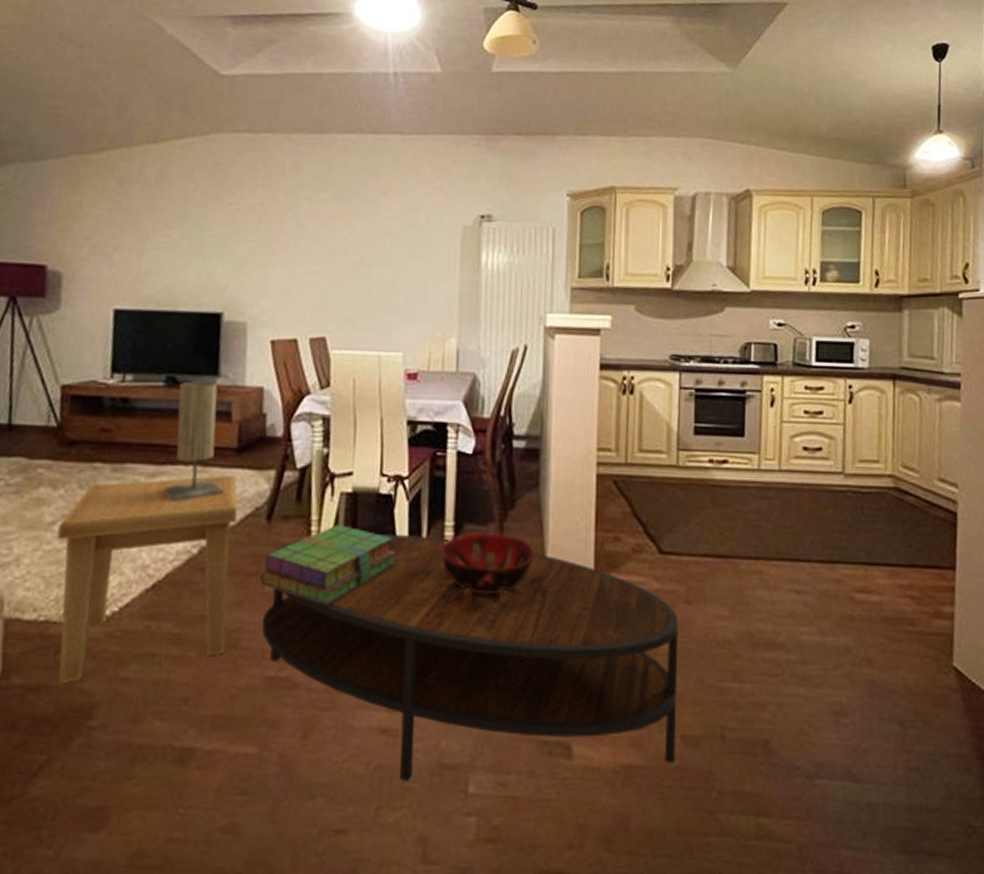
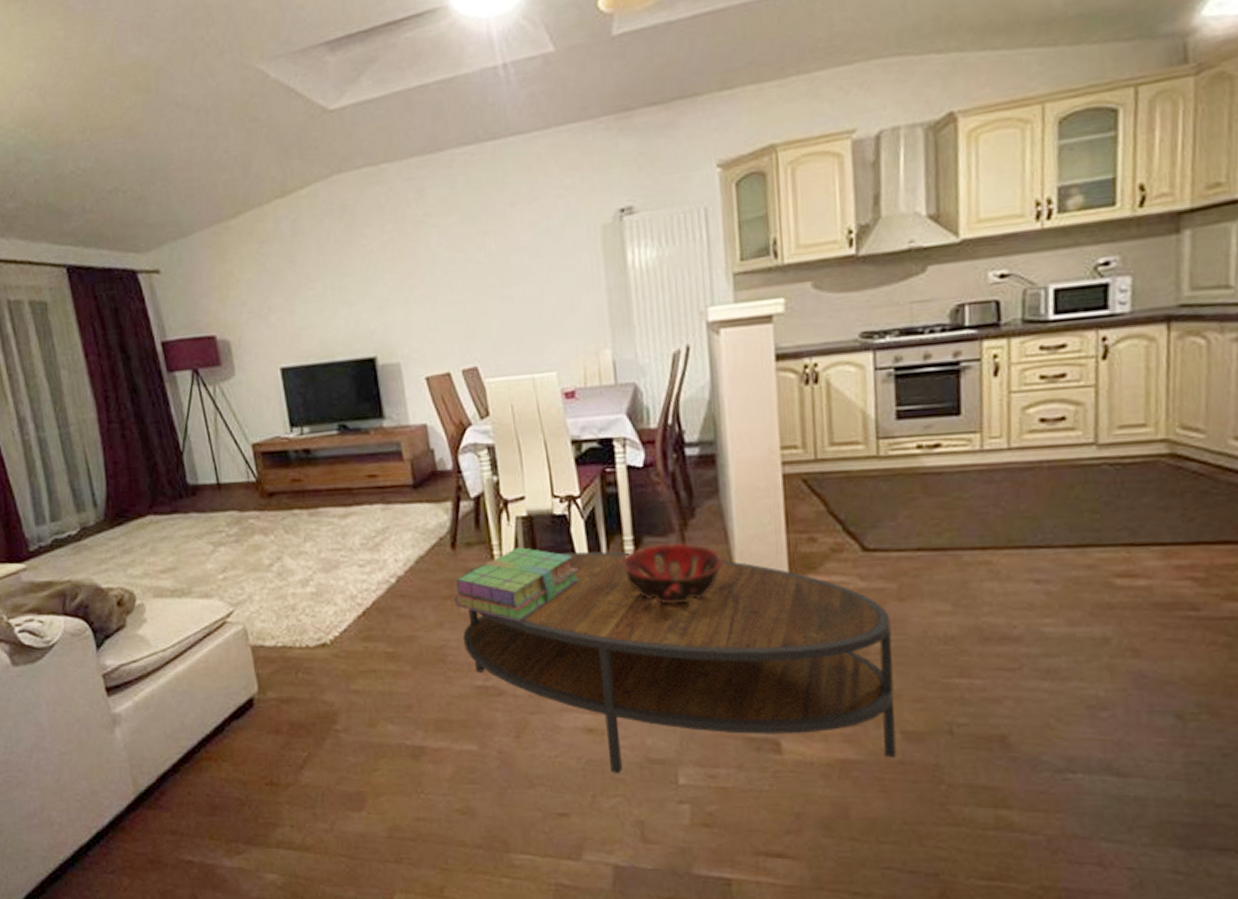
side table: present [57,475,238,683] -> none [276,509,435,696]
table lamp: present [163,381,225,502] -> none [351,424,410,538]

